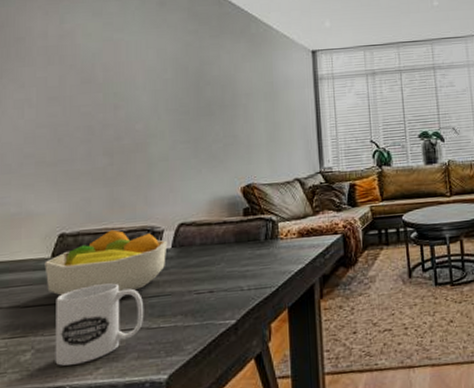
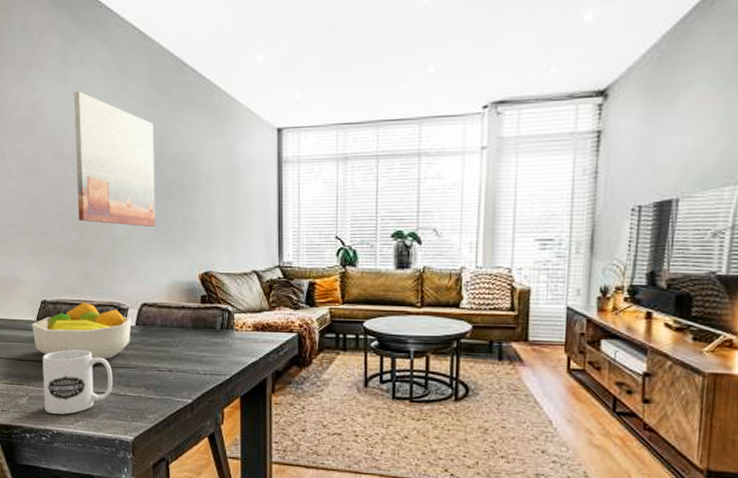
wall art: none [108,22,195,146] -> present [73,92,156,227]

